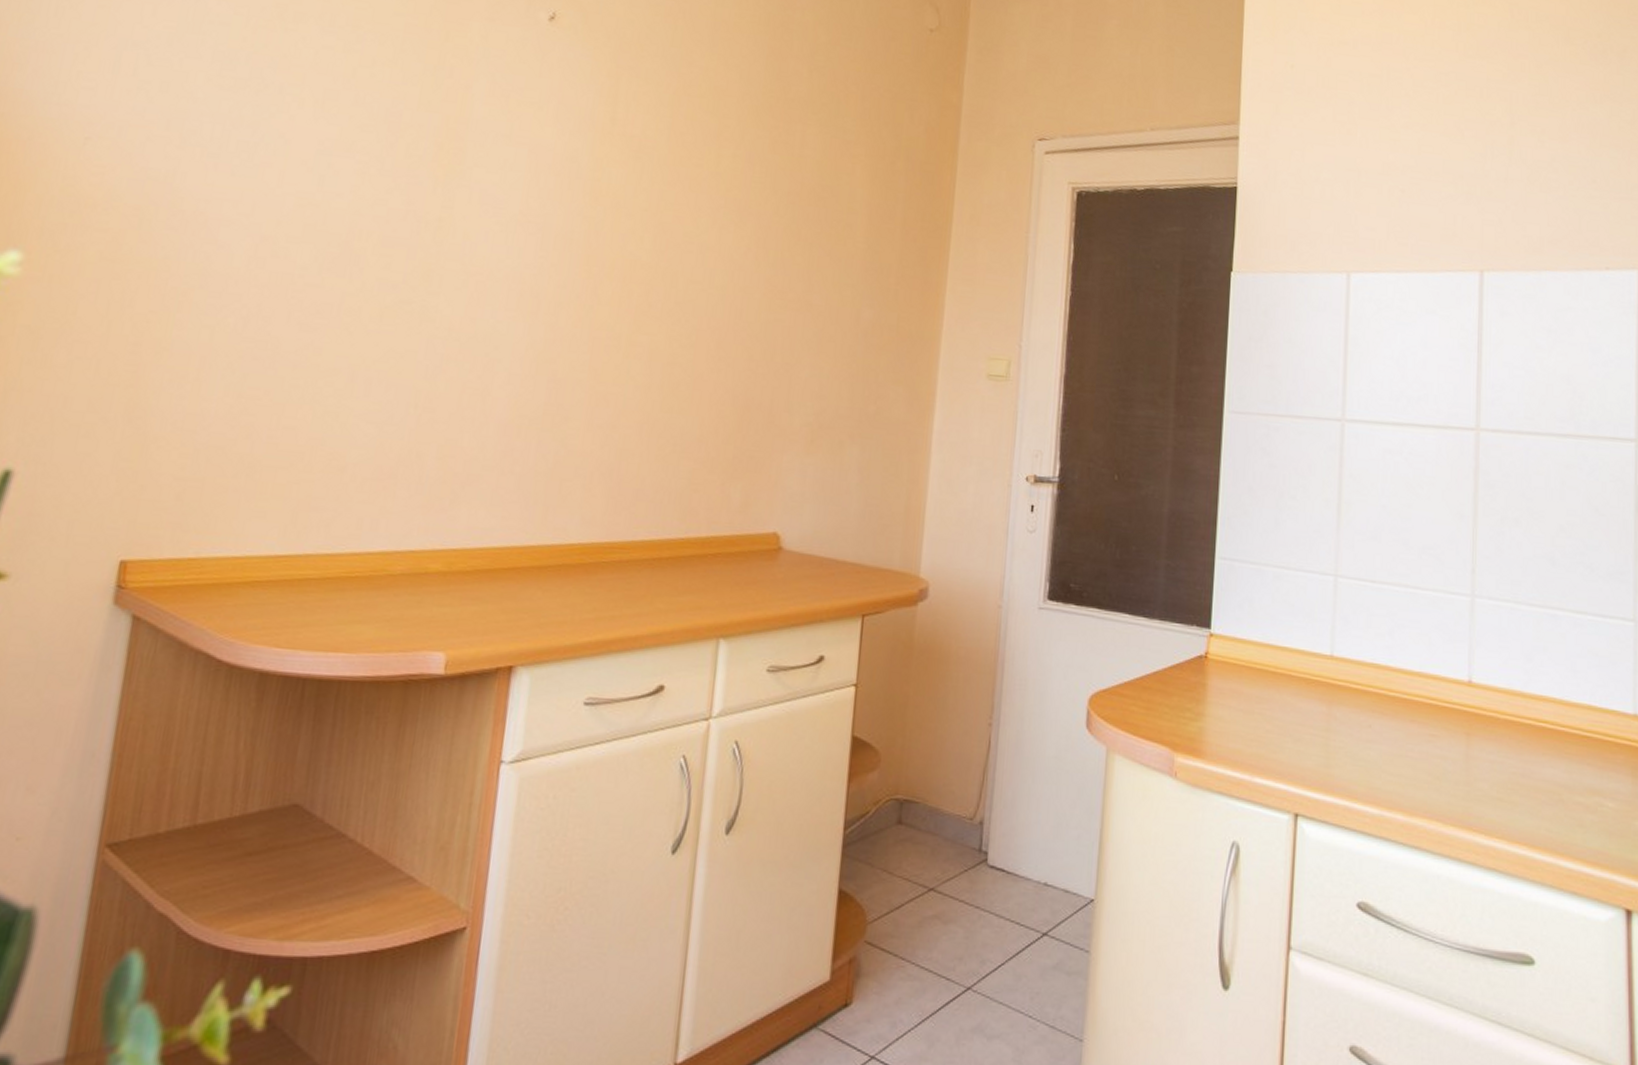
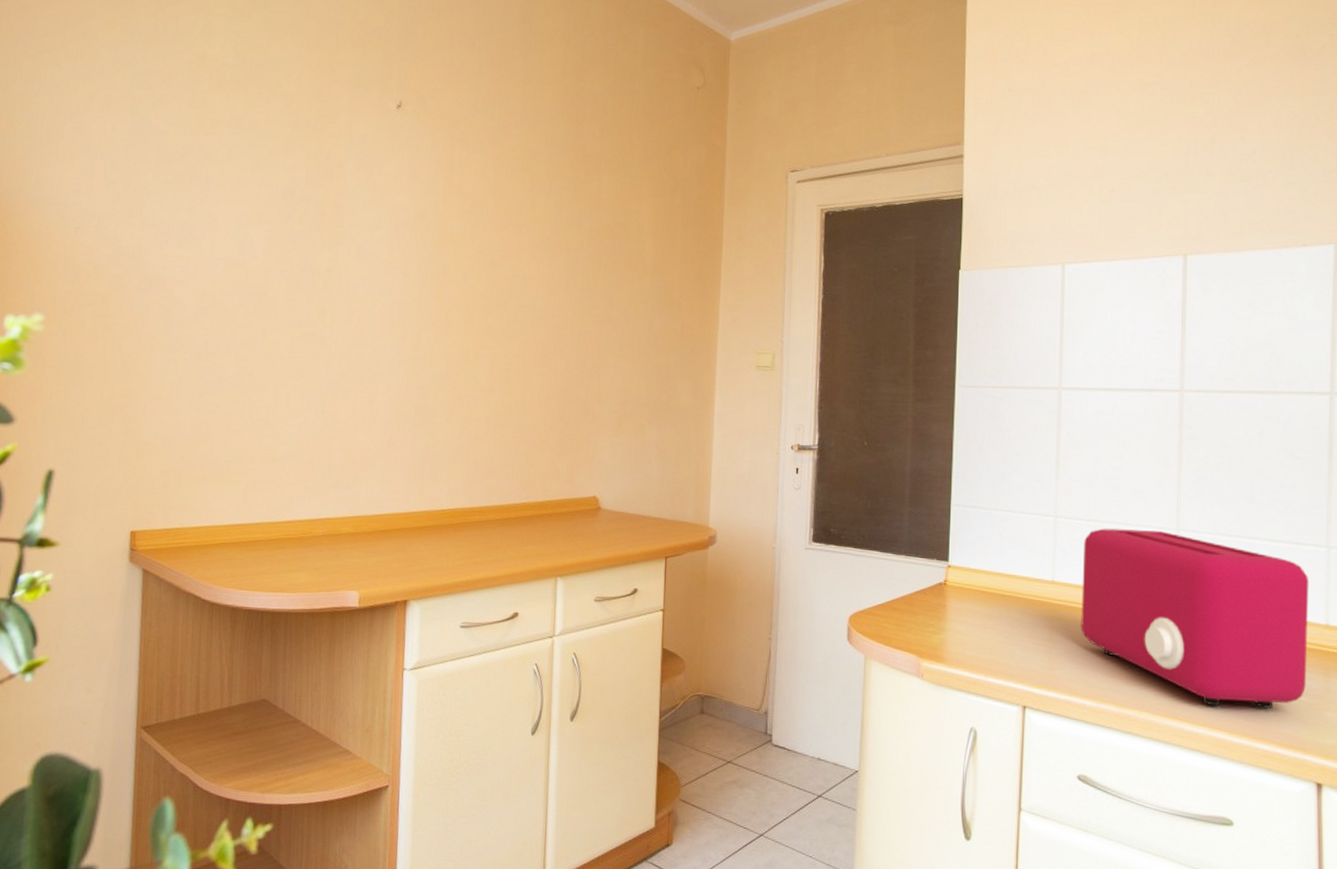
toaster: none [1363,591,1616,817] -> present [1081,528,1309,709]

